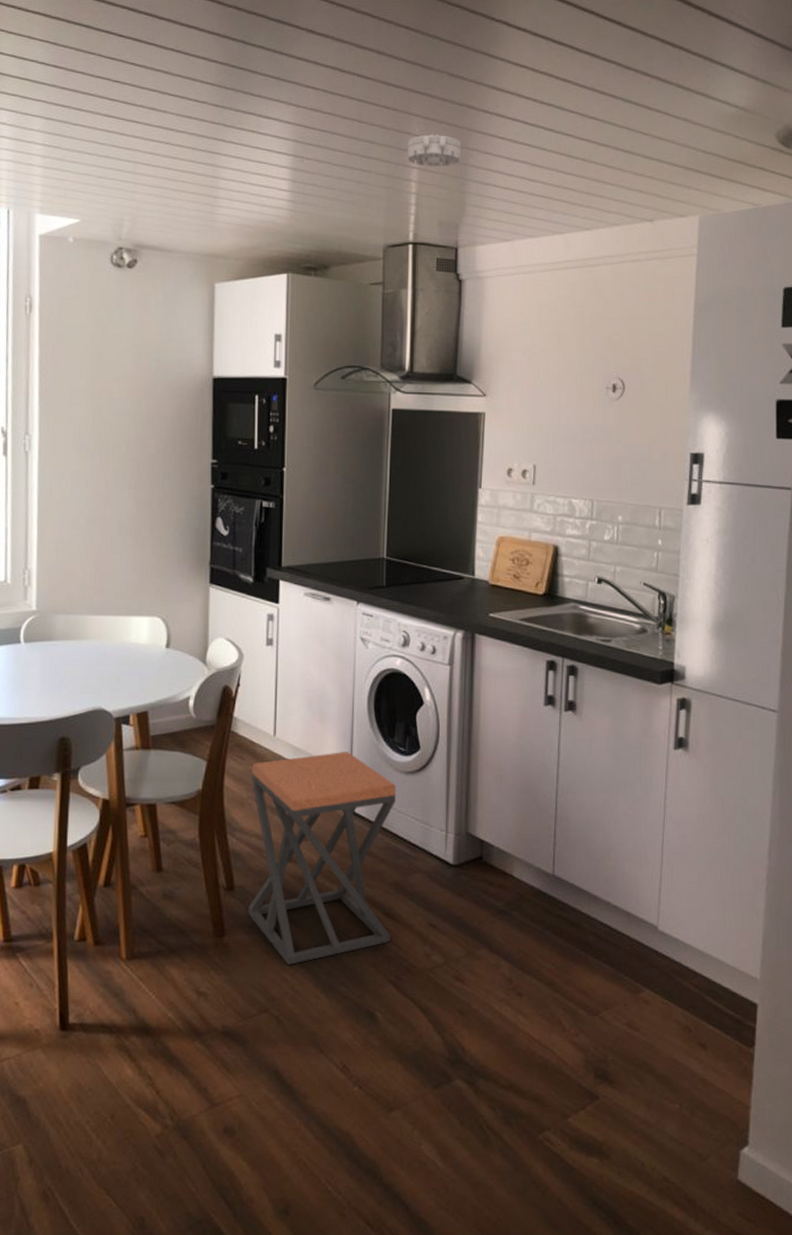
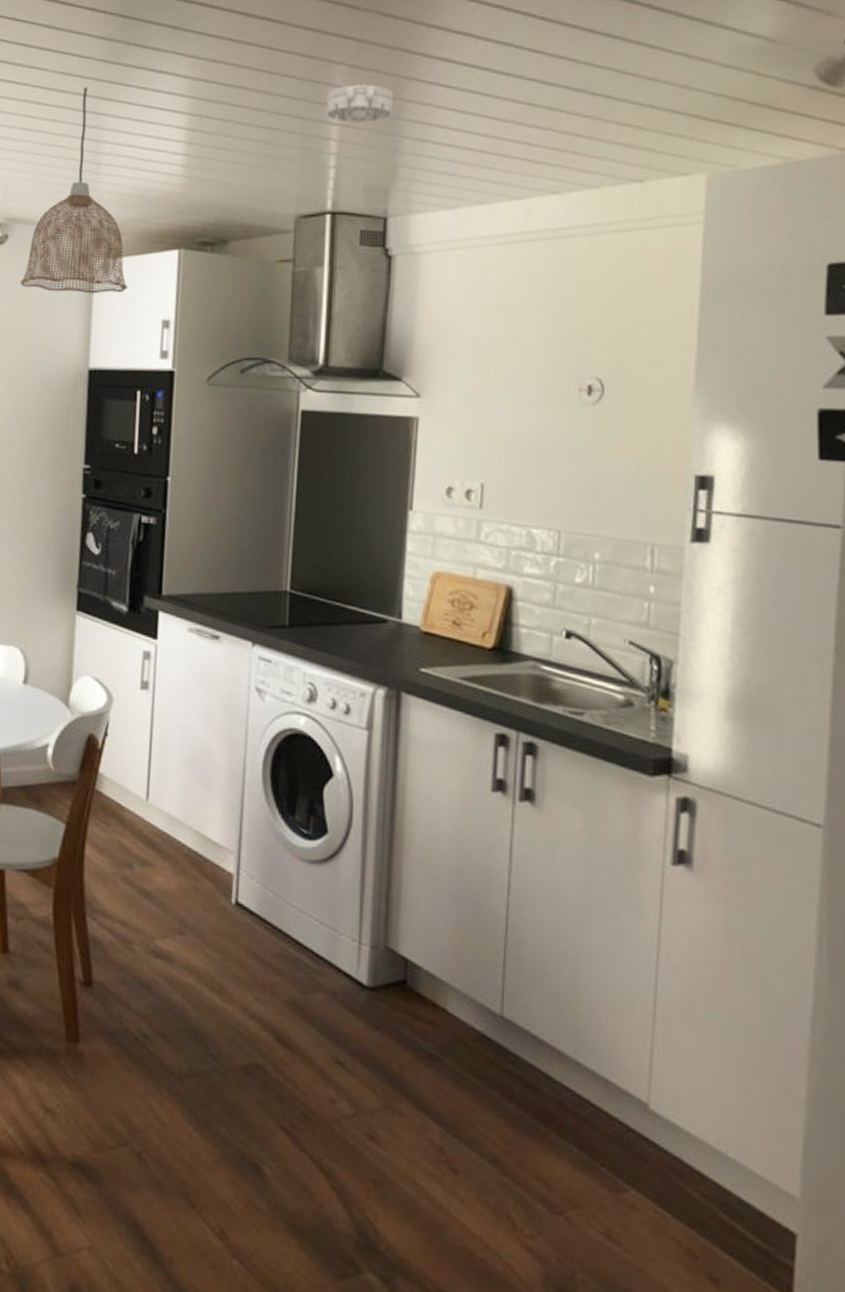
pendant lamp: none [149,129,245,312] -> present [20,87,128,294]
stool: present [248,751,396,965] -> none [108,827,296,1090]

